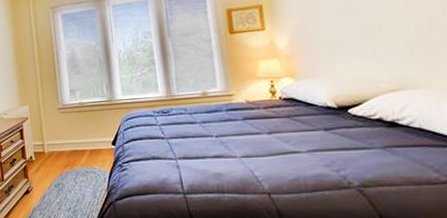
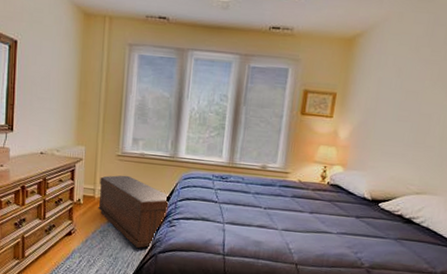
bench: none [46,126,116,198] -> present [98,175,171,248]

